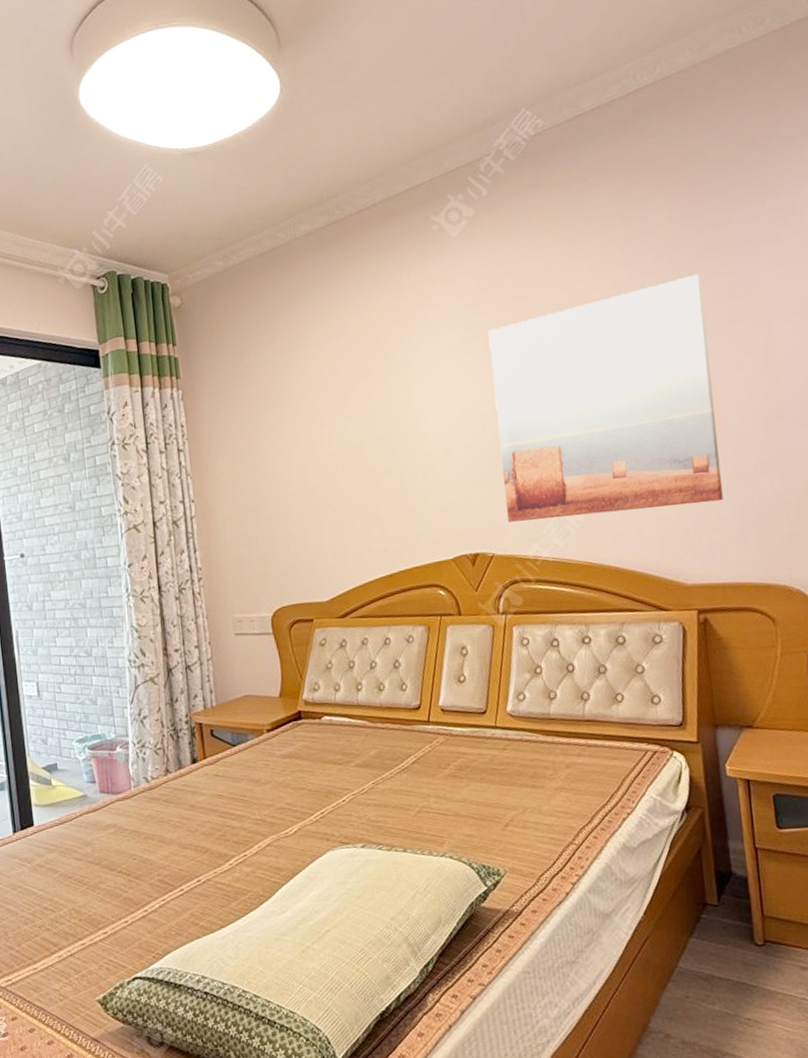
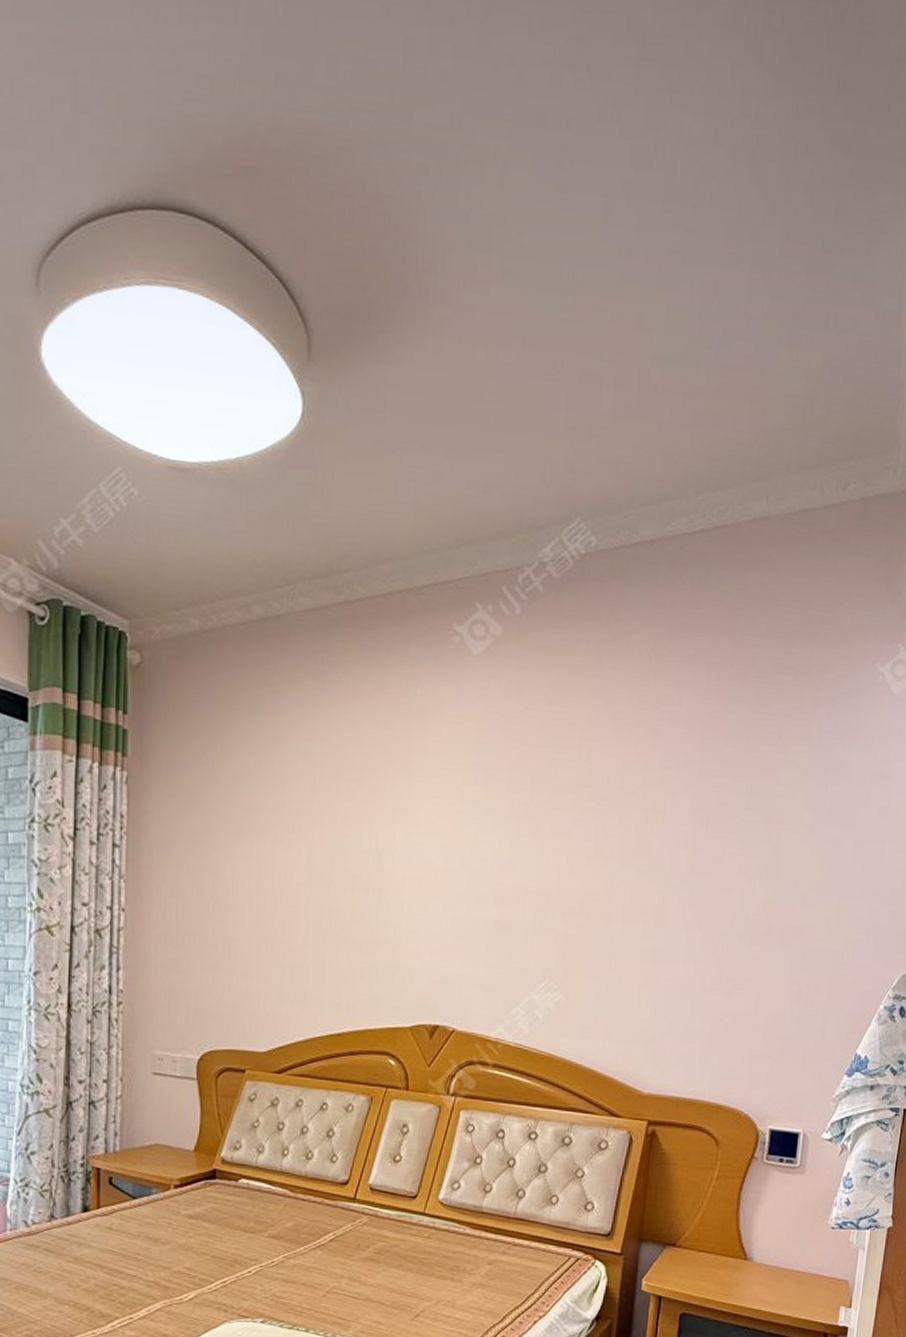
wall art: present [488,274,724,522] -> none [475,760,724,1012]

